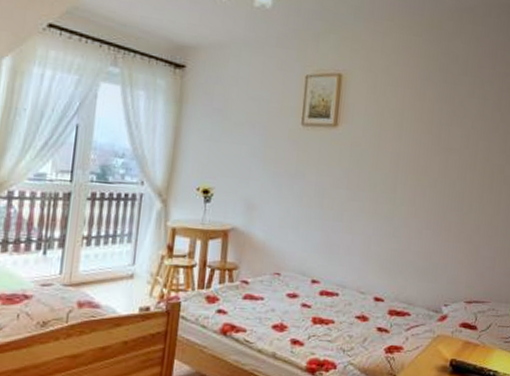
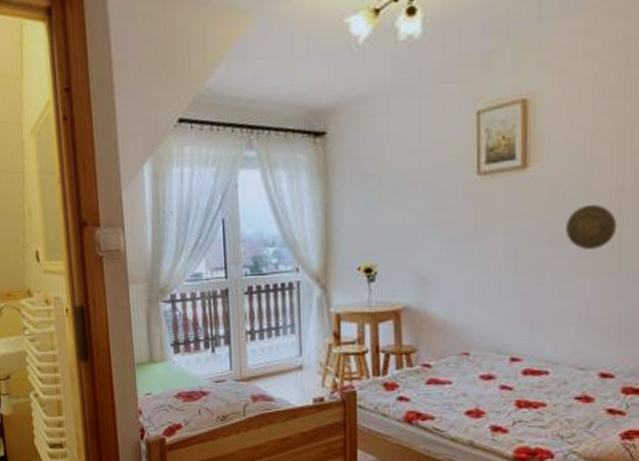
decorative plate: none [359,162,394,198] -> present [566,204,618,250]

